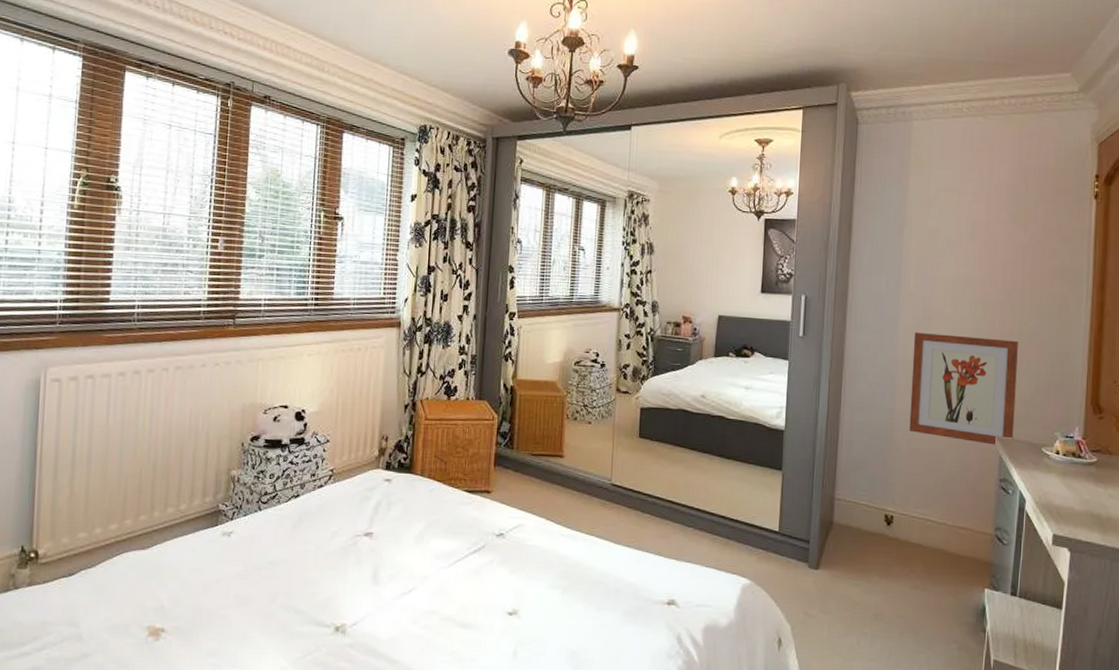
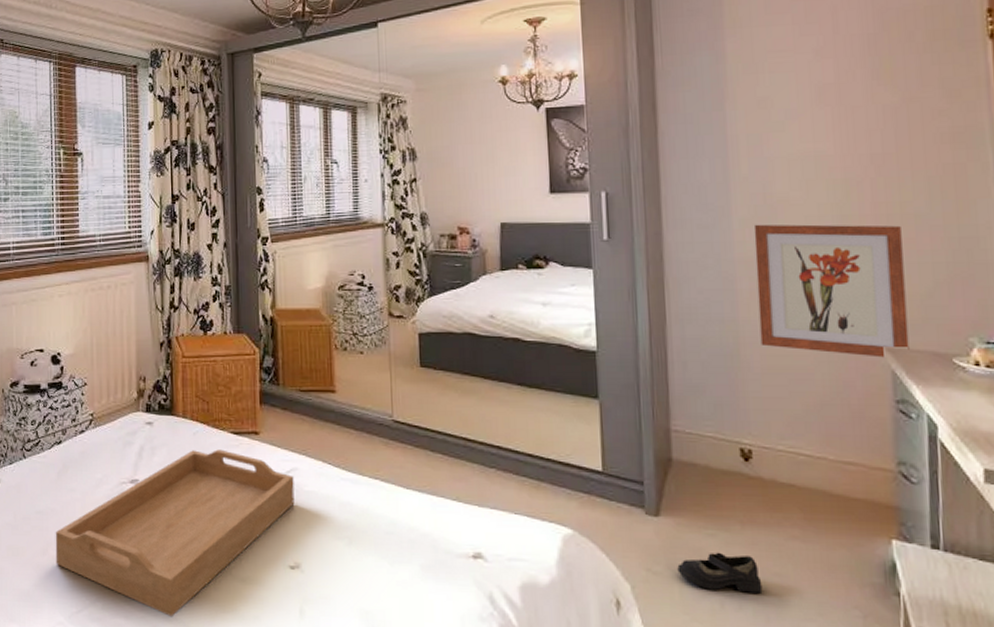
serving tray: none [284,506,519,661] -> present [55,449,295,618]
shoe: none [828,598,890,632] -> present [677,552,763,594]

